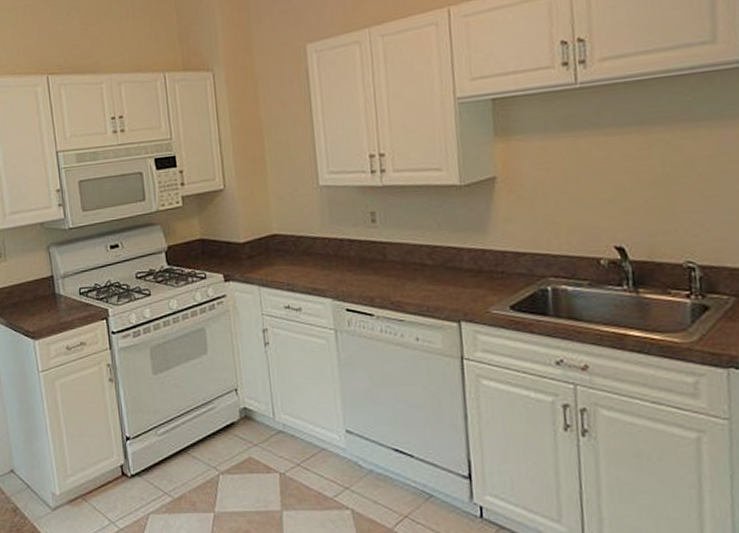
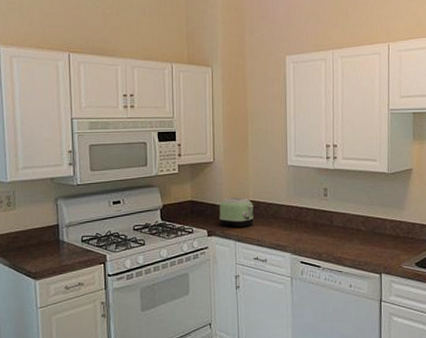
toaster: none [235,231,281,270] -> present [219,197,254,228]

